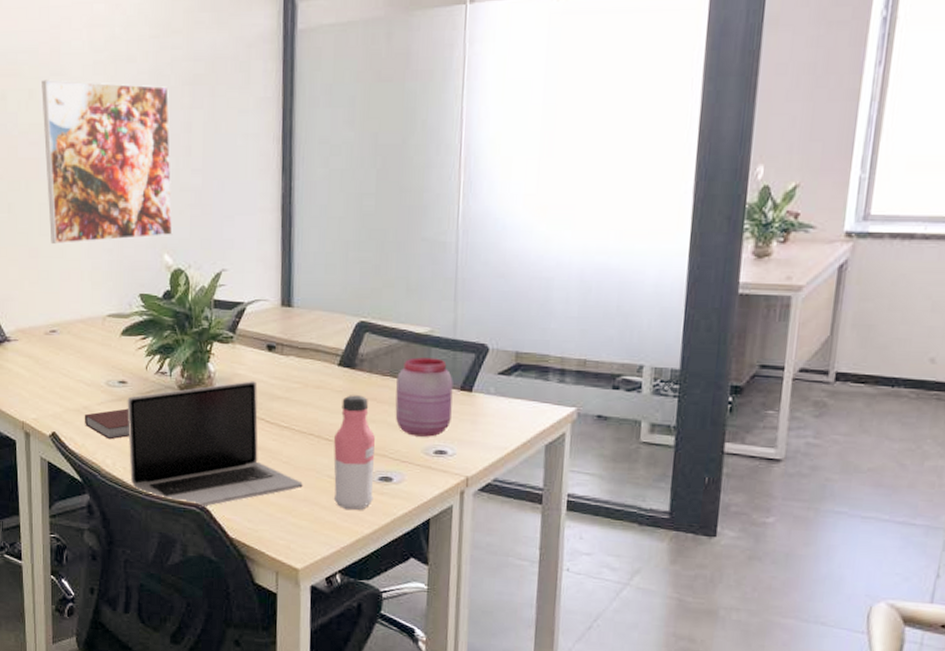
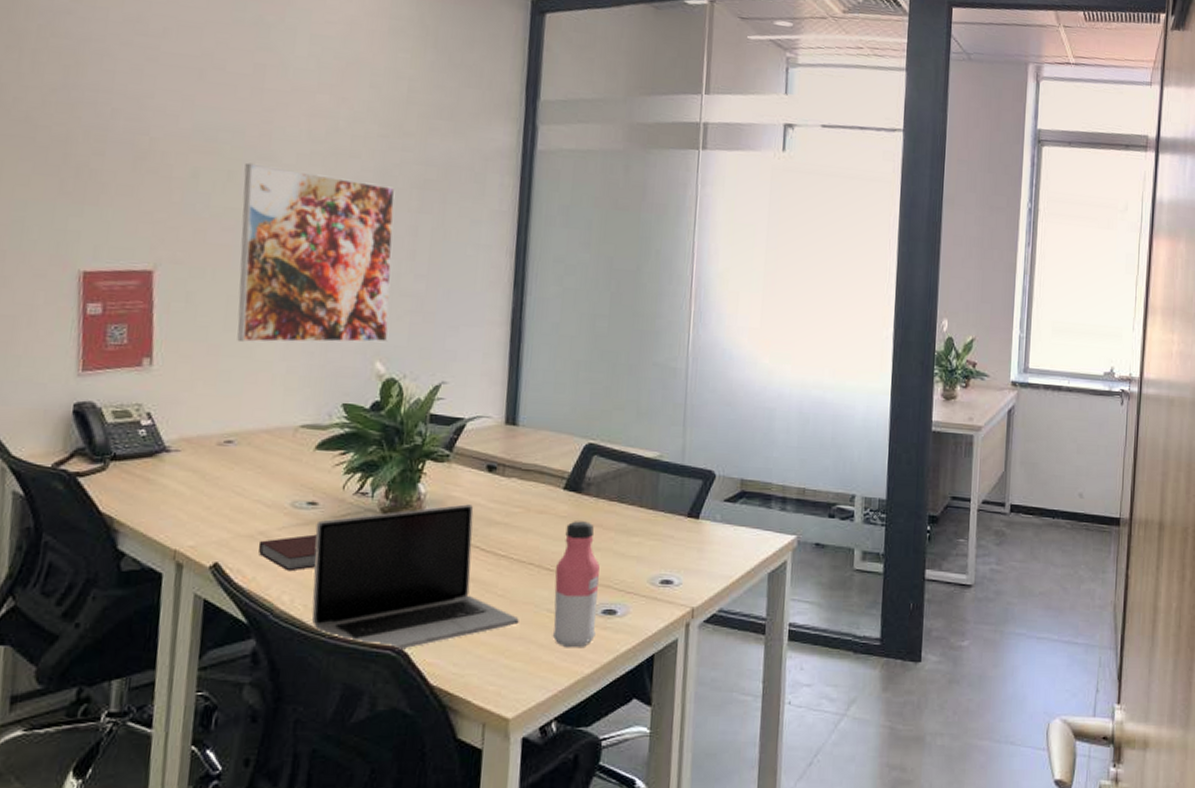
jar: present [395,357,453,437] -> none [621,482,681,566]

